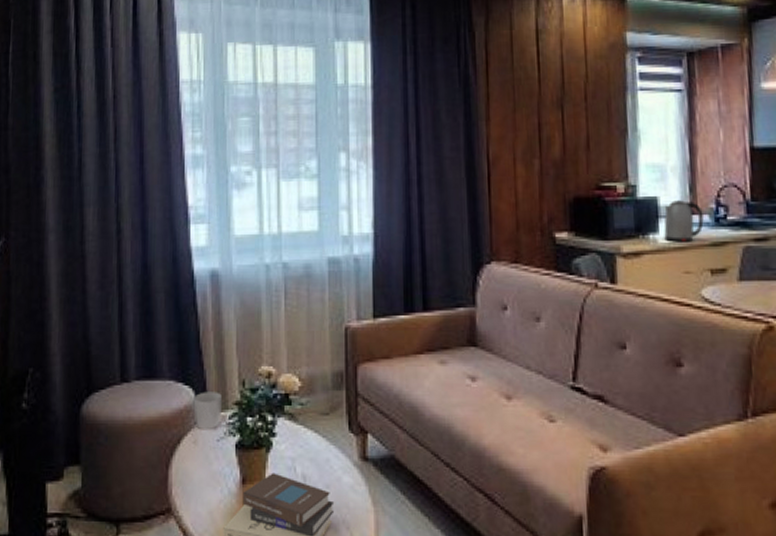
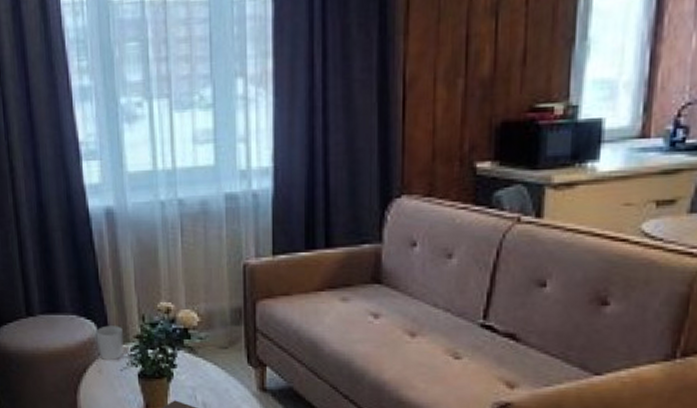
kettle: present [664,200,704,242] -> none [605,122,657,171]

